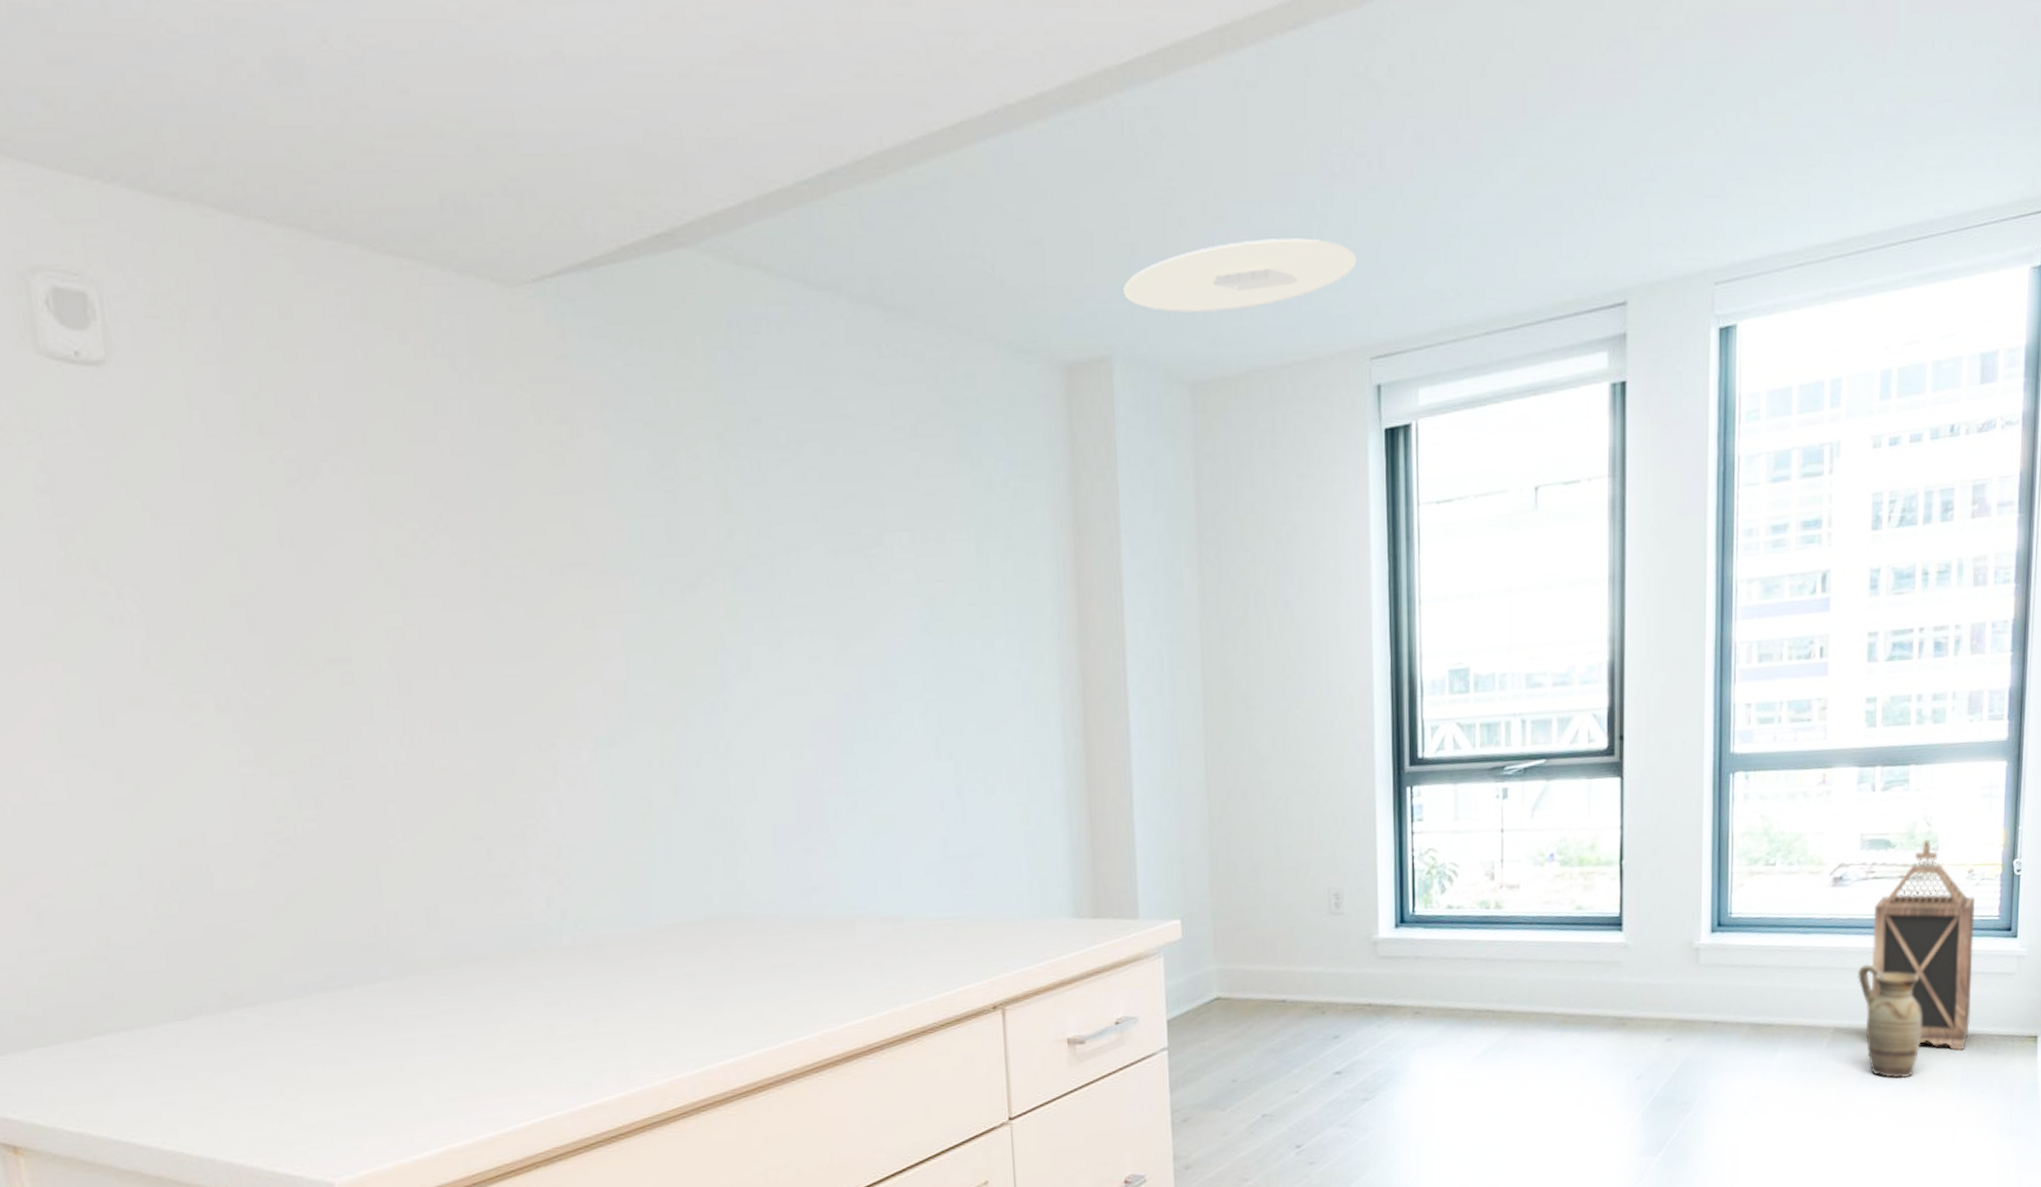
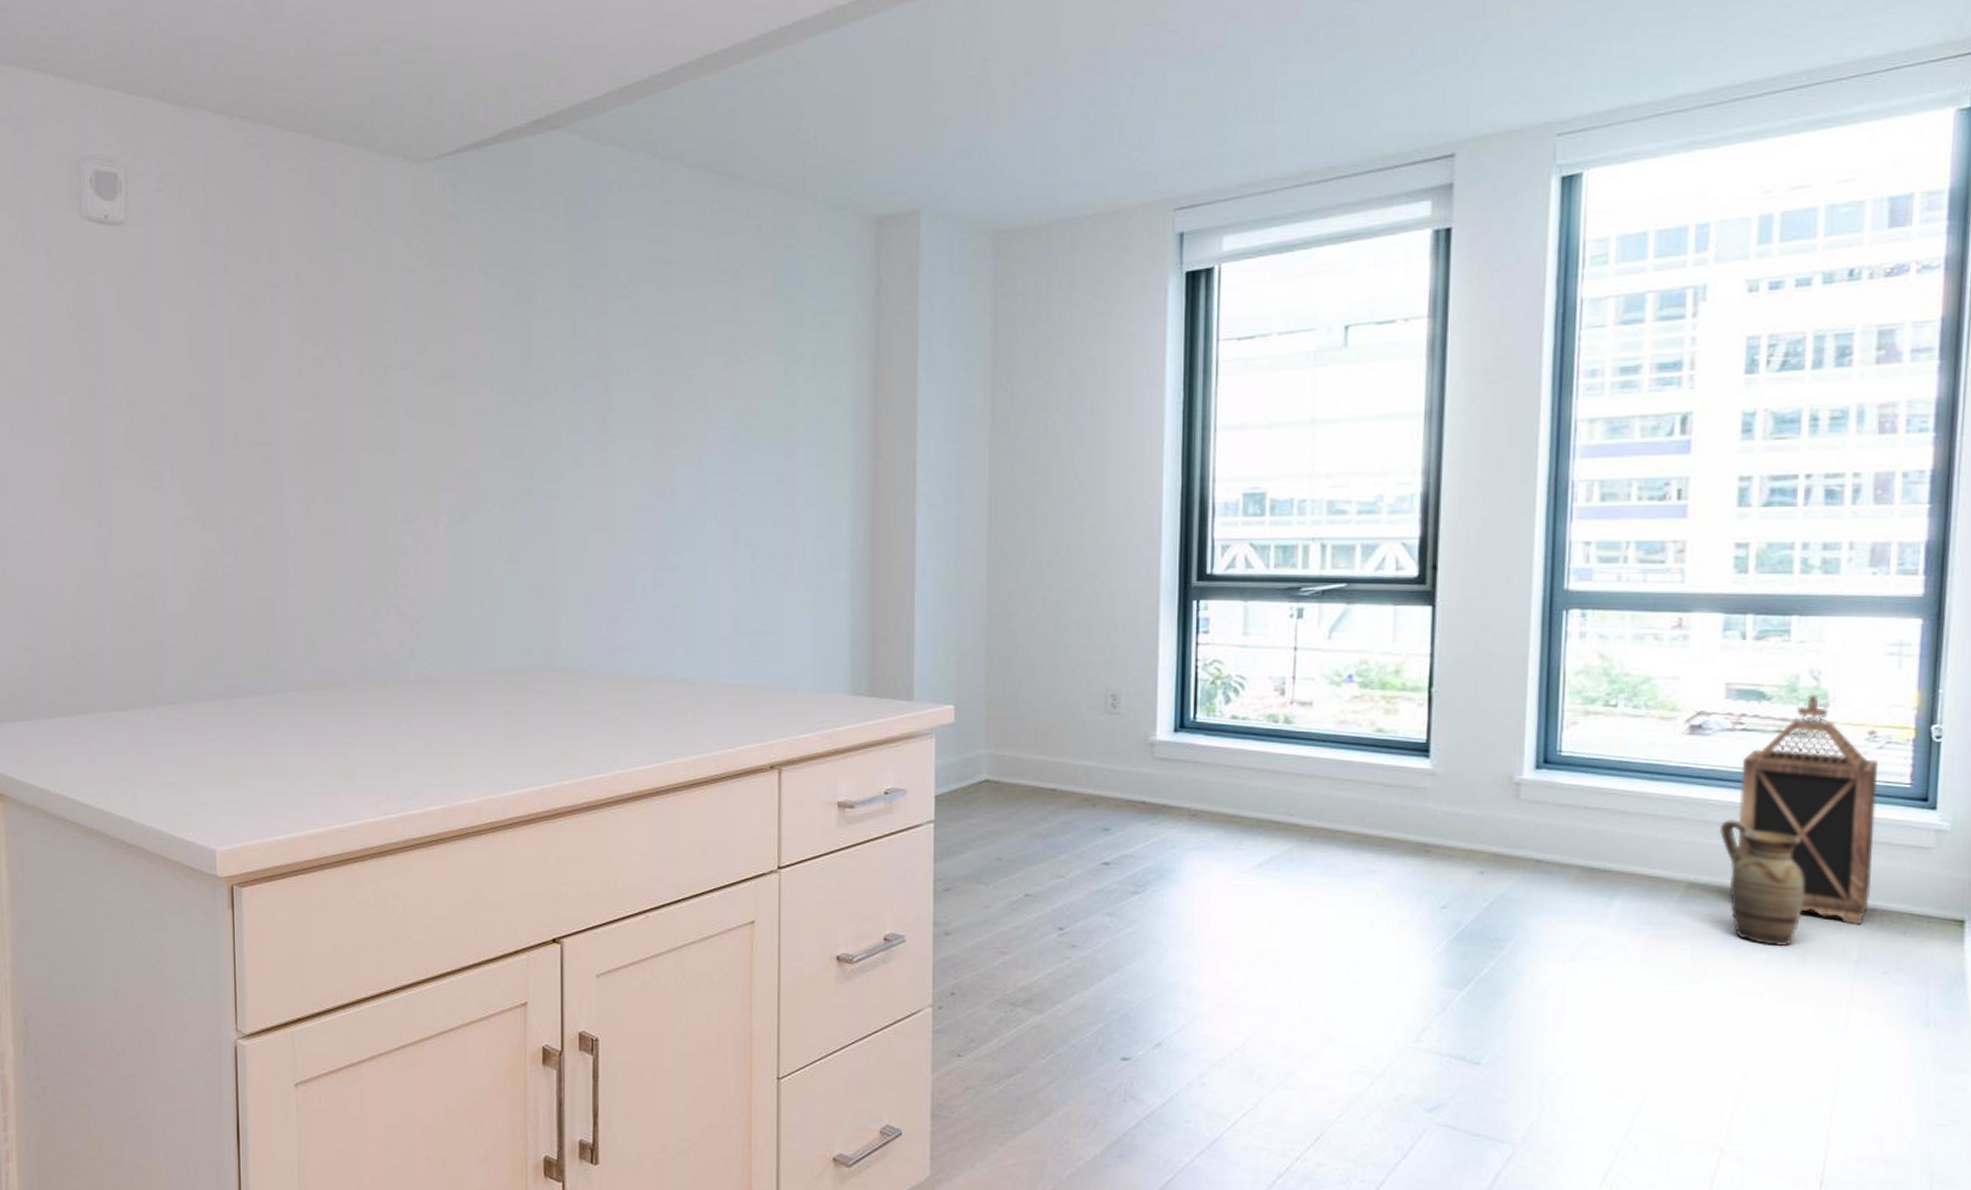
ceiling light: present [1123,238,1357,313] -> none [934,106,1164,172]

